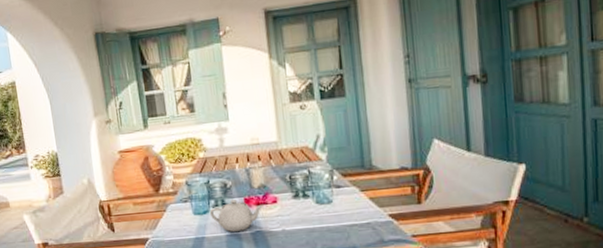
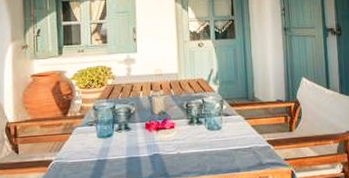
teapot: present [209,199,264,232] -> none [113,124,162,155]

